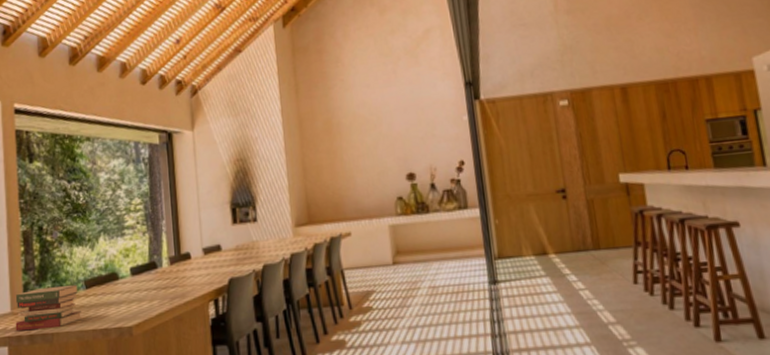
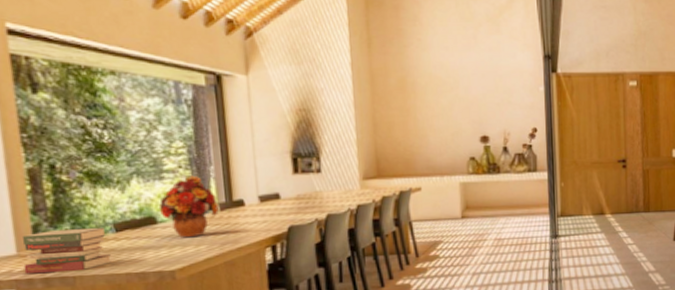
flower arrangement: none [120,230,170,294] -> present [158,175,220,238]

